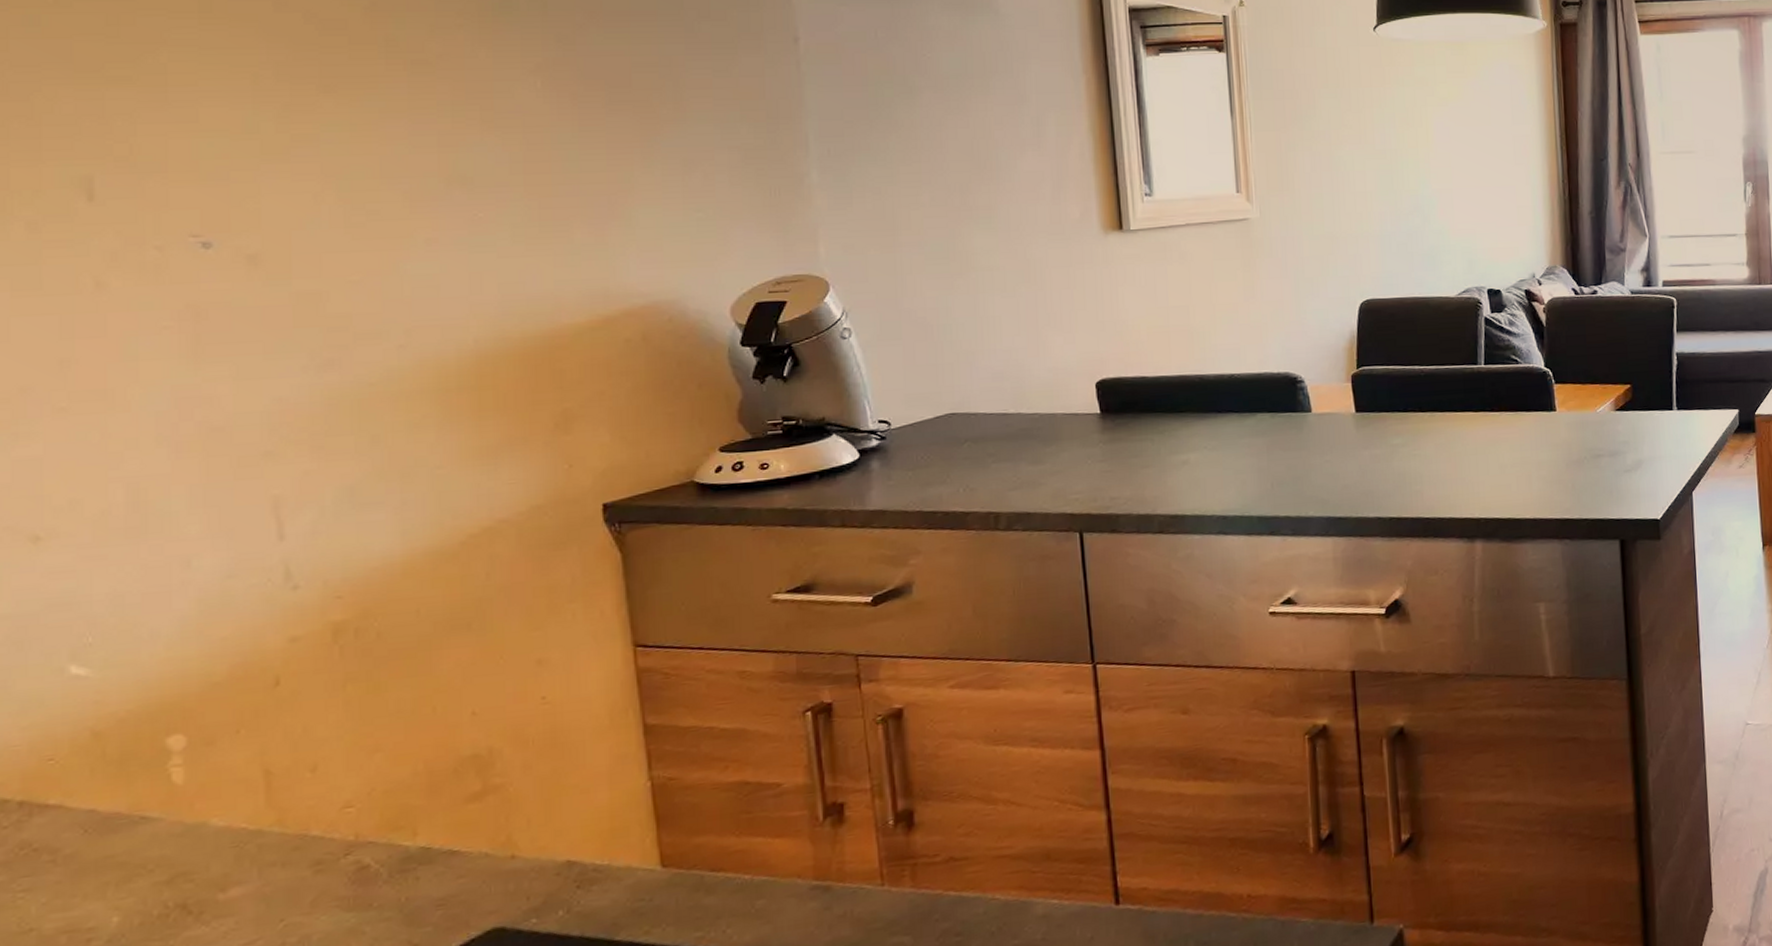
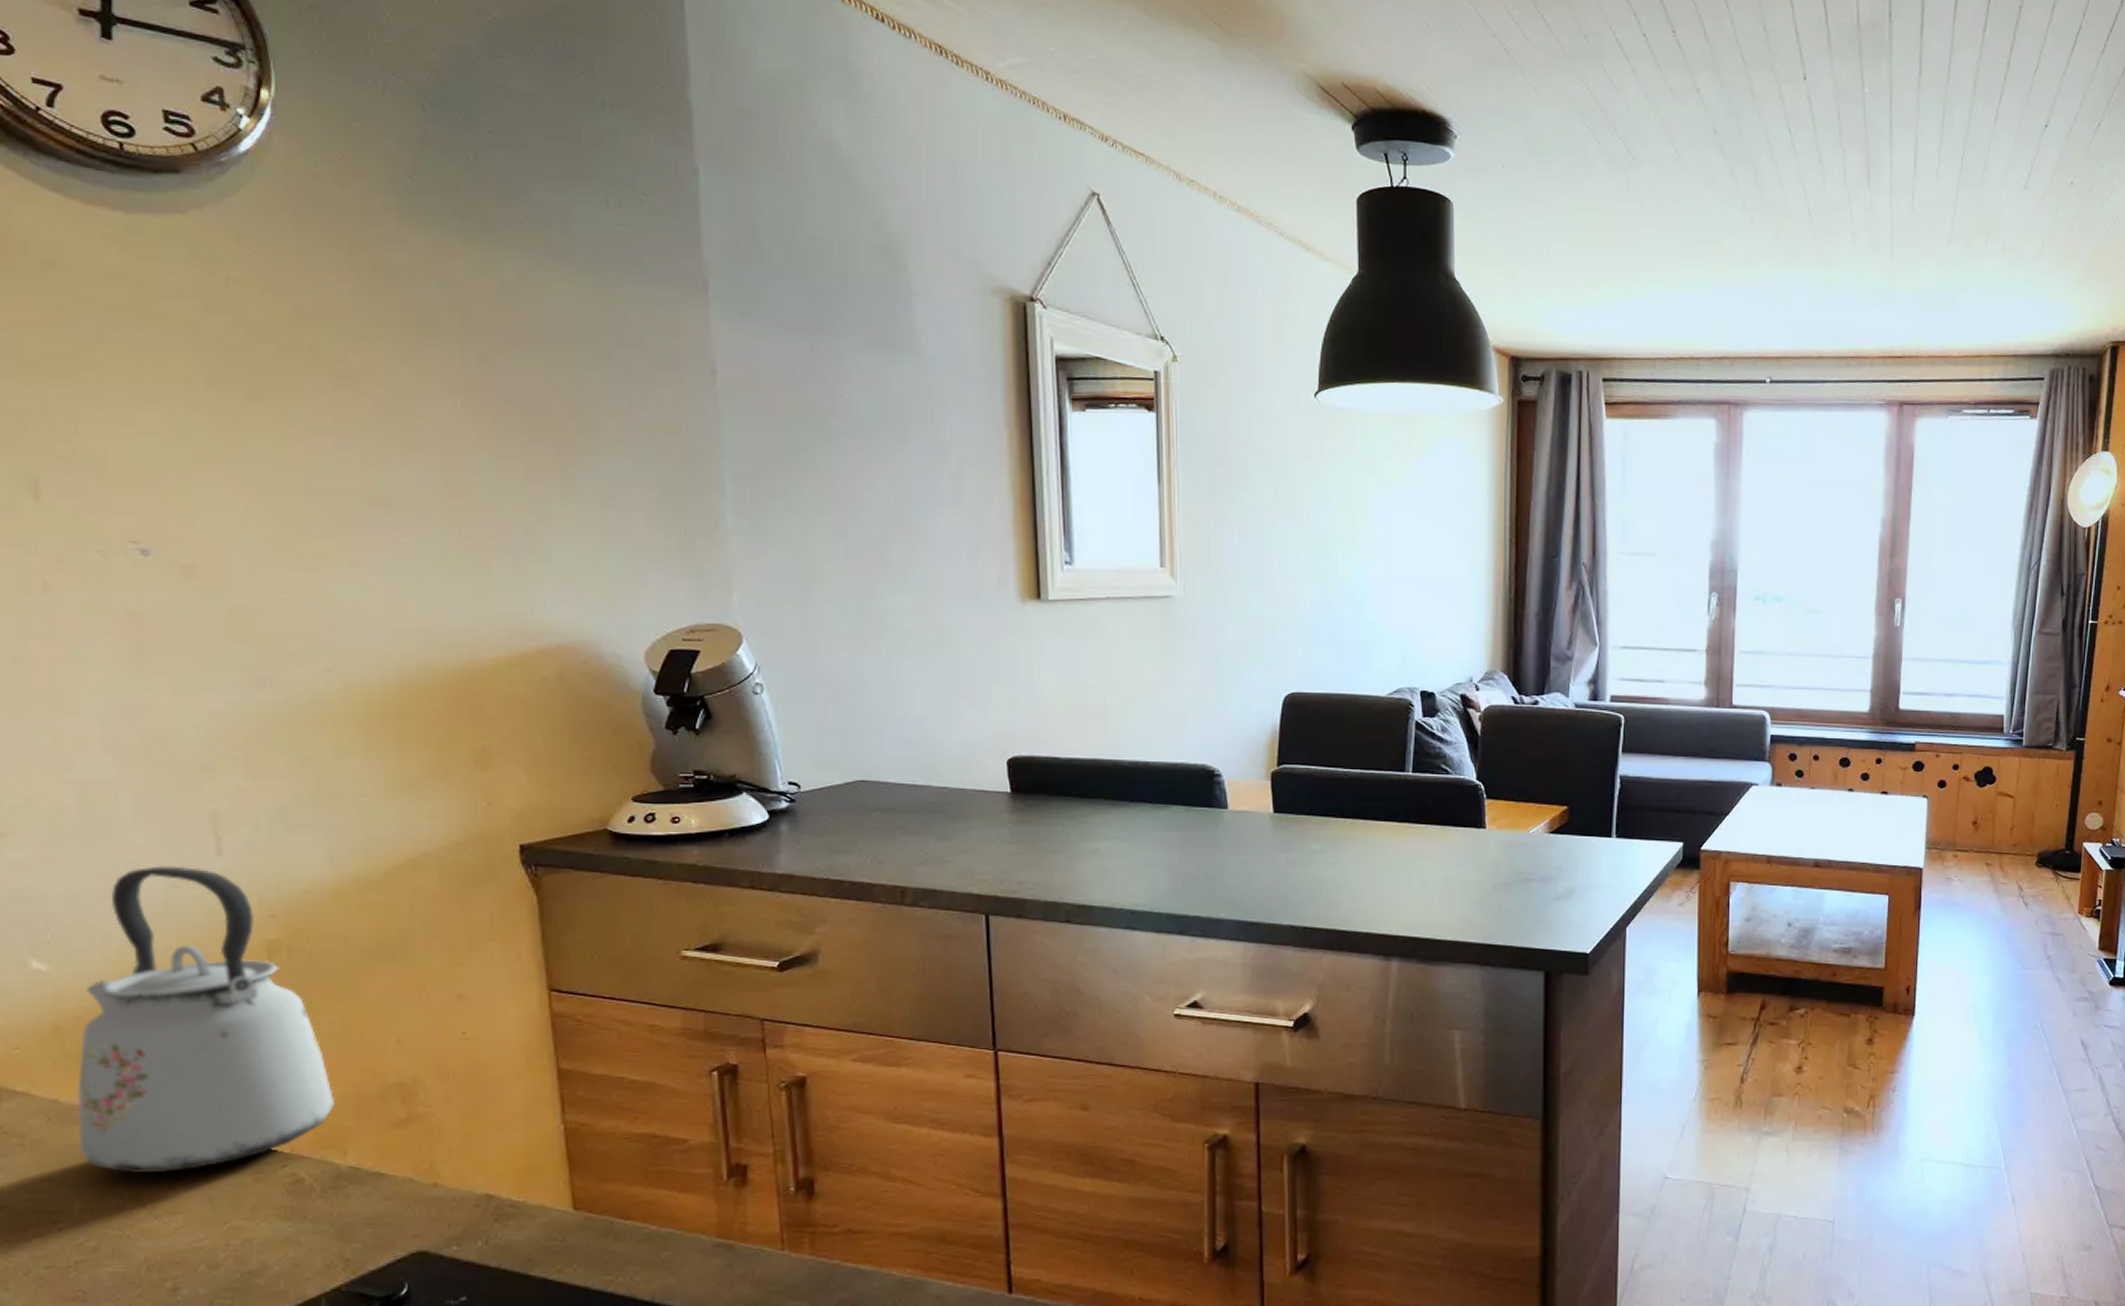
kettle: none [118,554,405,879] -> present [77,866,336,1173]

